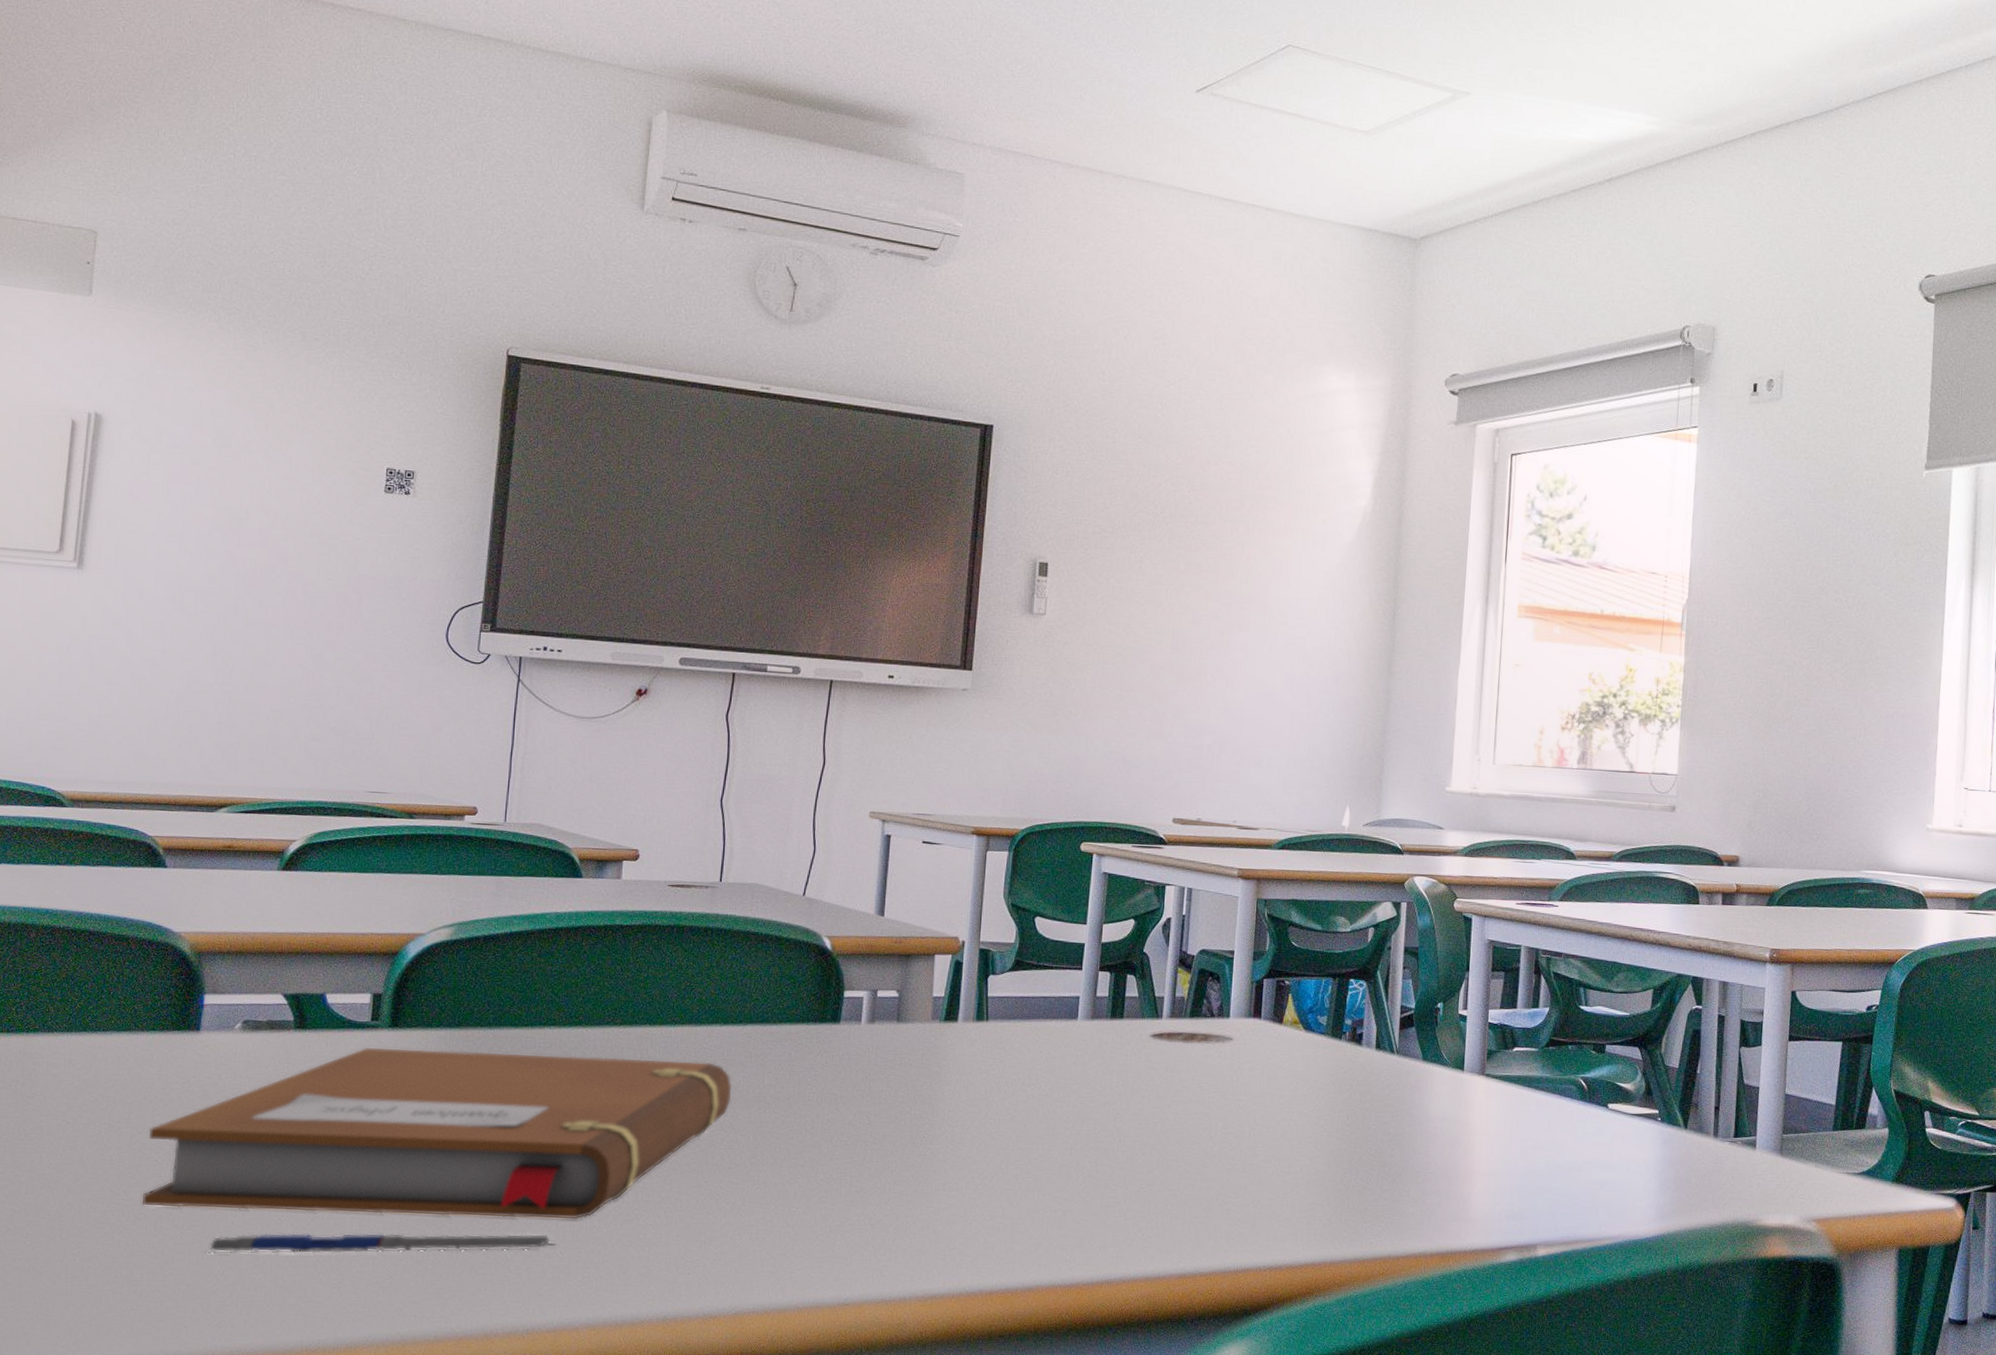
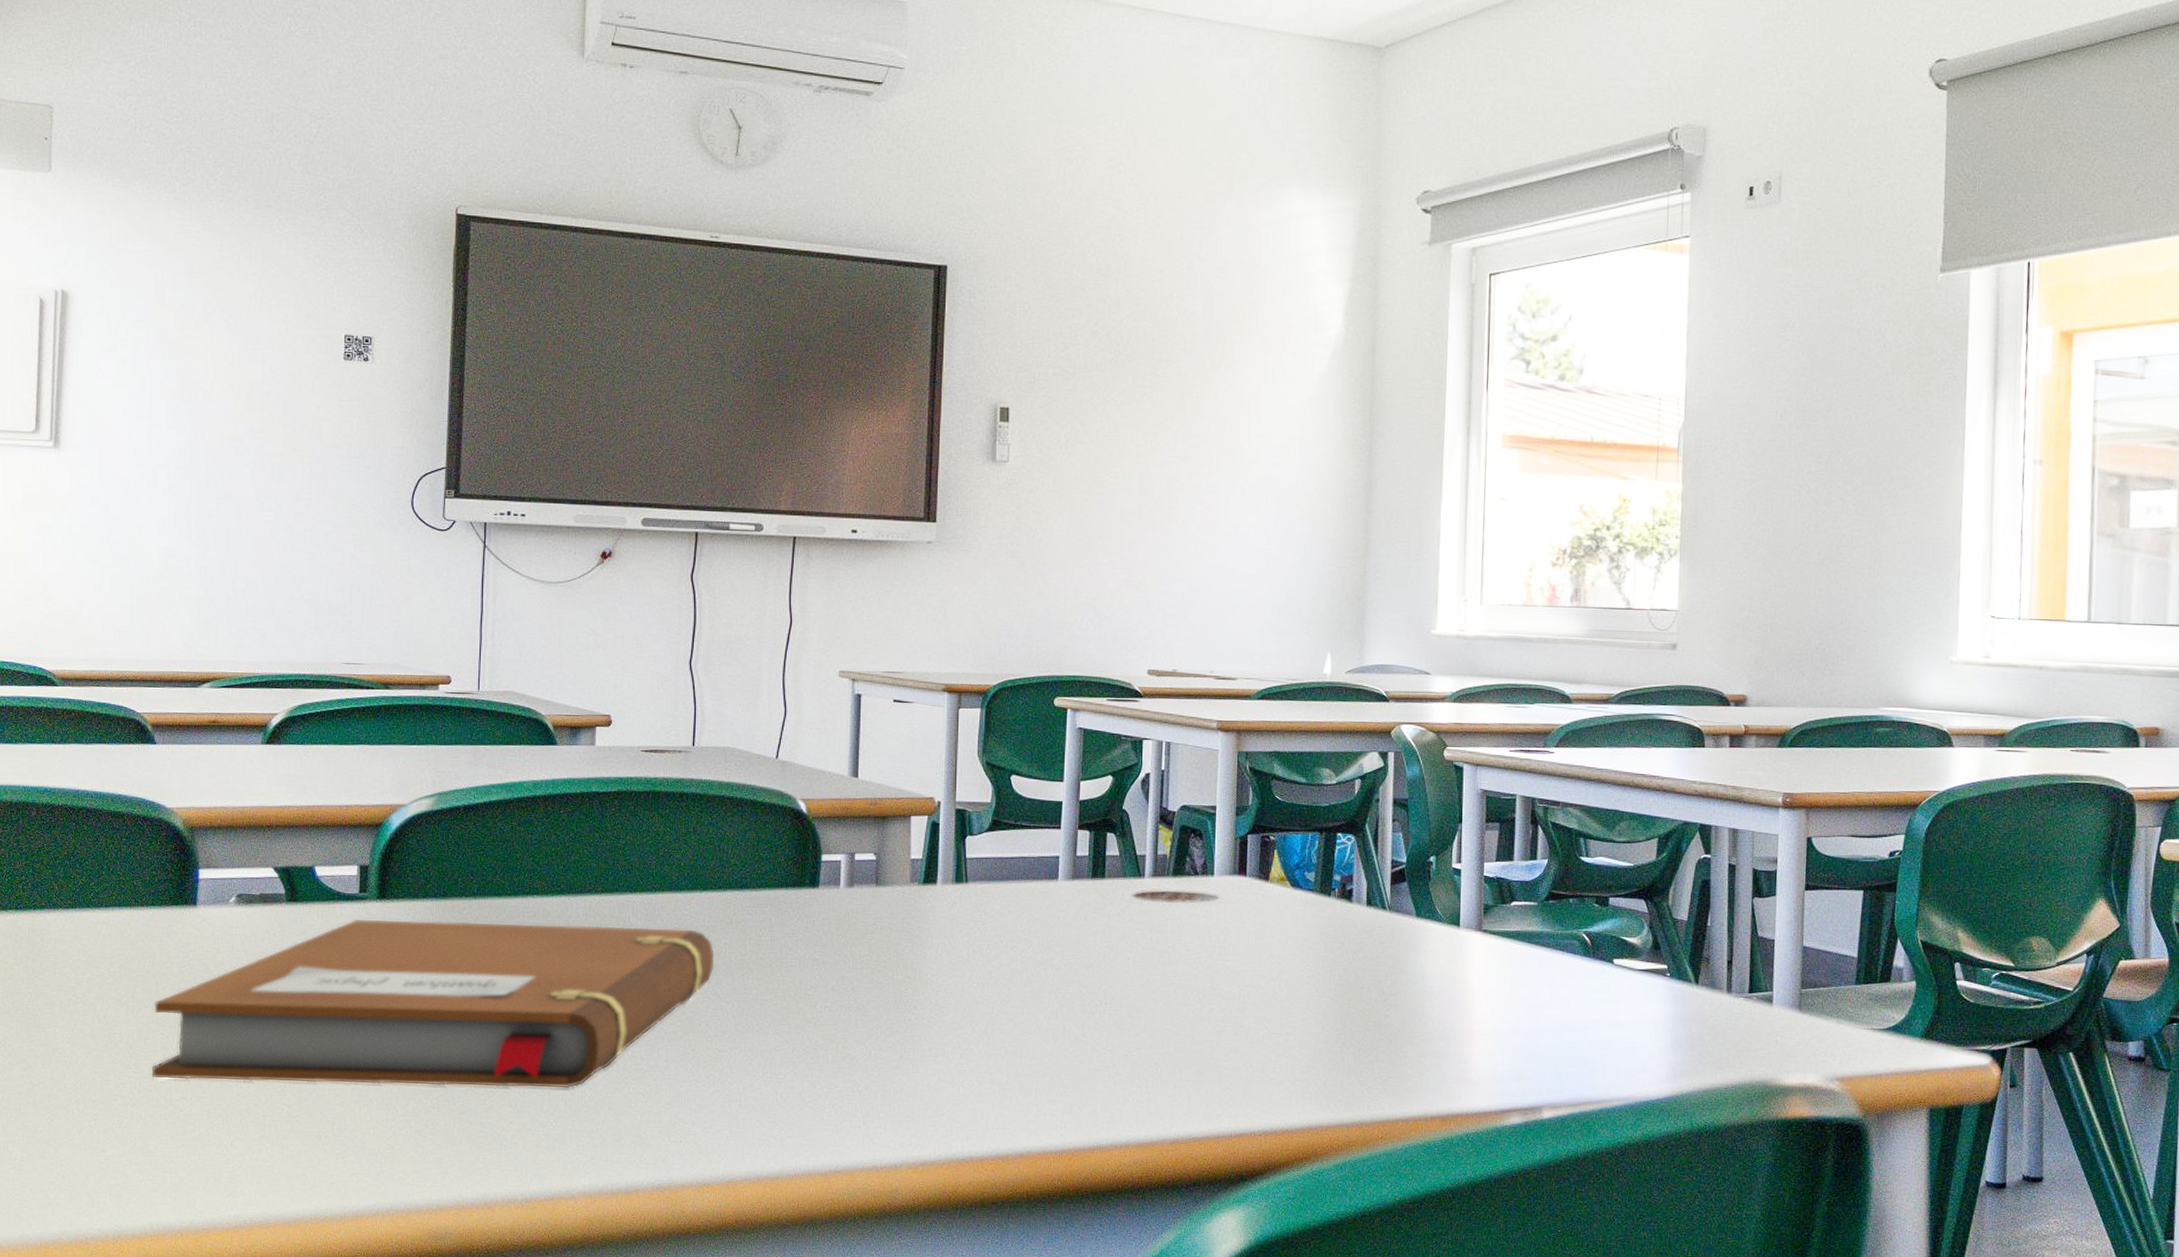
pen: present [204,1233,556,1254] -> none [213,1103,549,1125]

